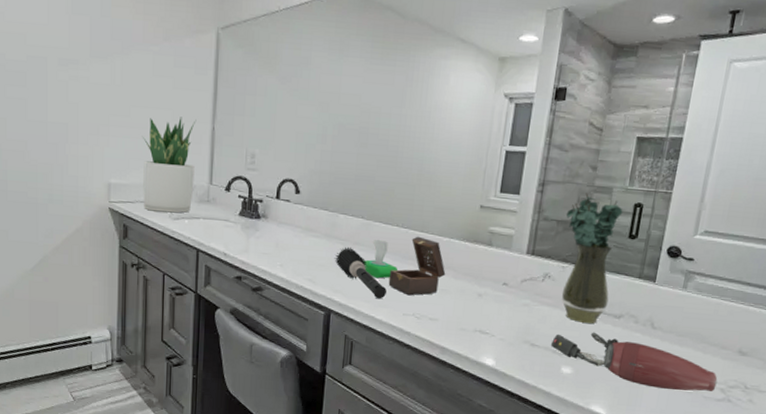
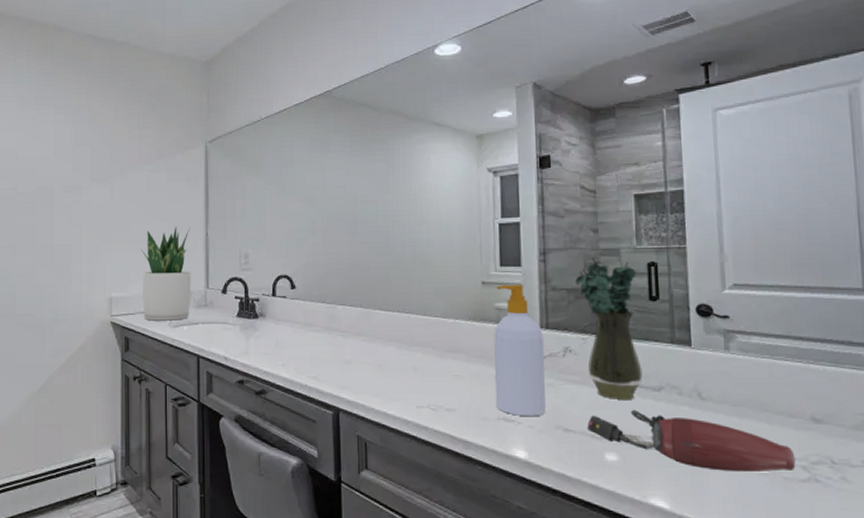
hairbrush: present [334,246,386,299] -> none [337,338,396,392]
wet wipes pack: present [364,240,398,279] -> none [368,328,405,370]
jewelry box: present [388,236,446,296] -> none [396,320,457,386]
soap bottle: none [474,210,528,332] -> present [494,284,546,417]

